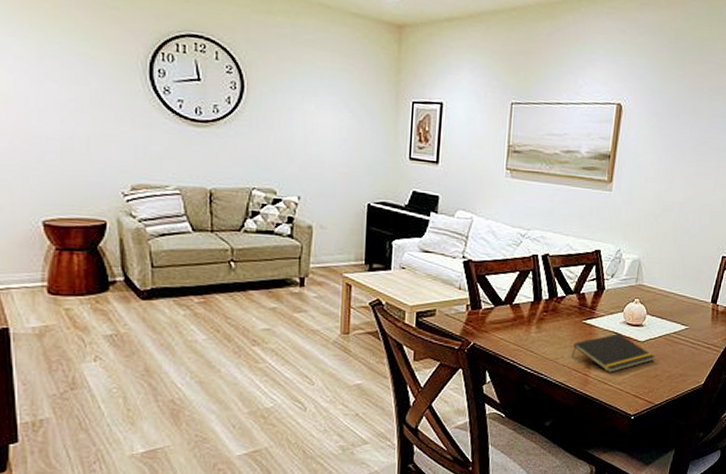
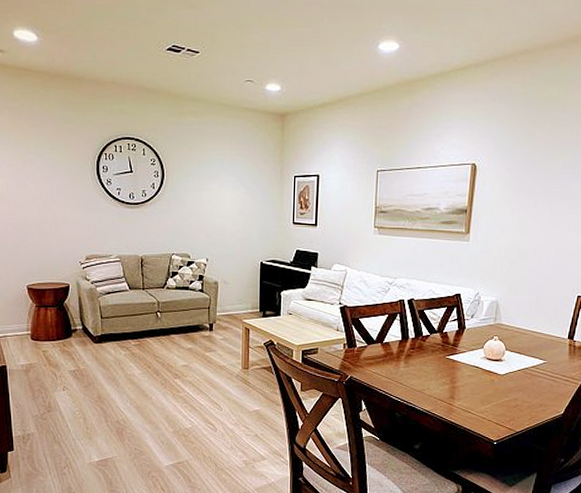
notepad: present [571,334,655,373] -> none [437,368,515,402]

